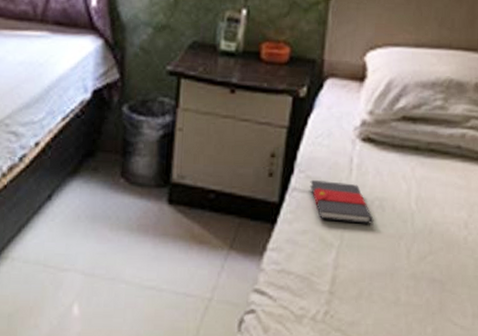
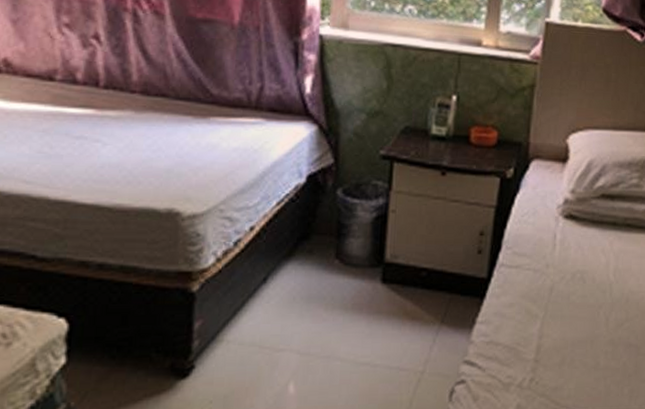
book: present [310,180,374,224] -> none [516,256,576,295]

